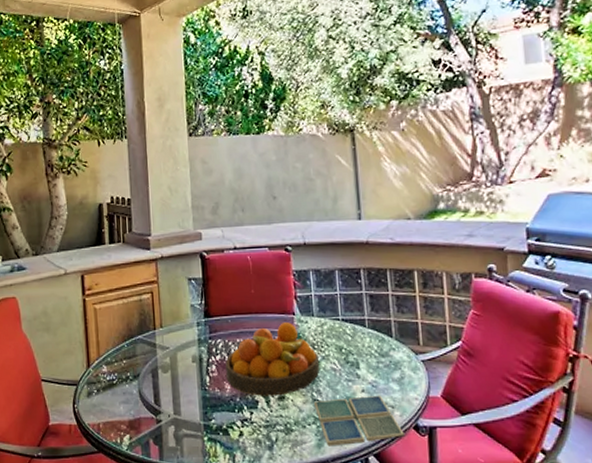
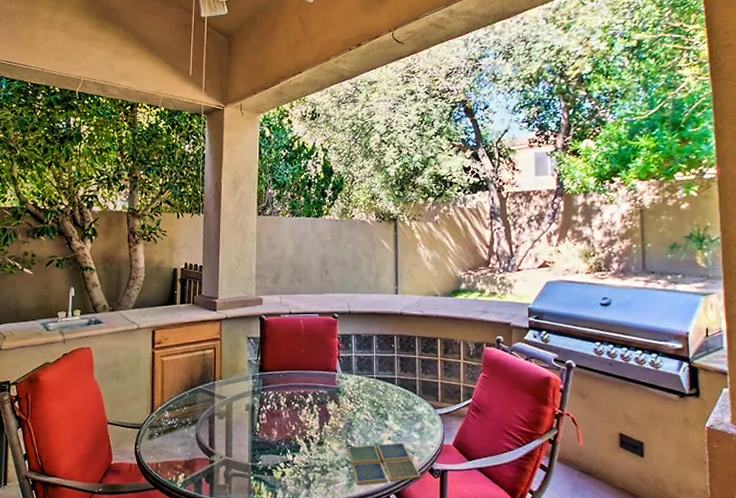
fruit bowl: present [225,322,320,396] -> none [274,378,355,442]

